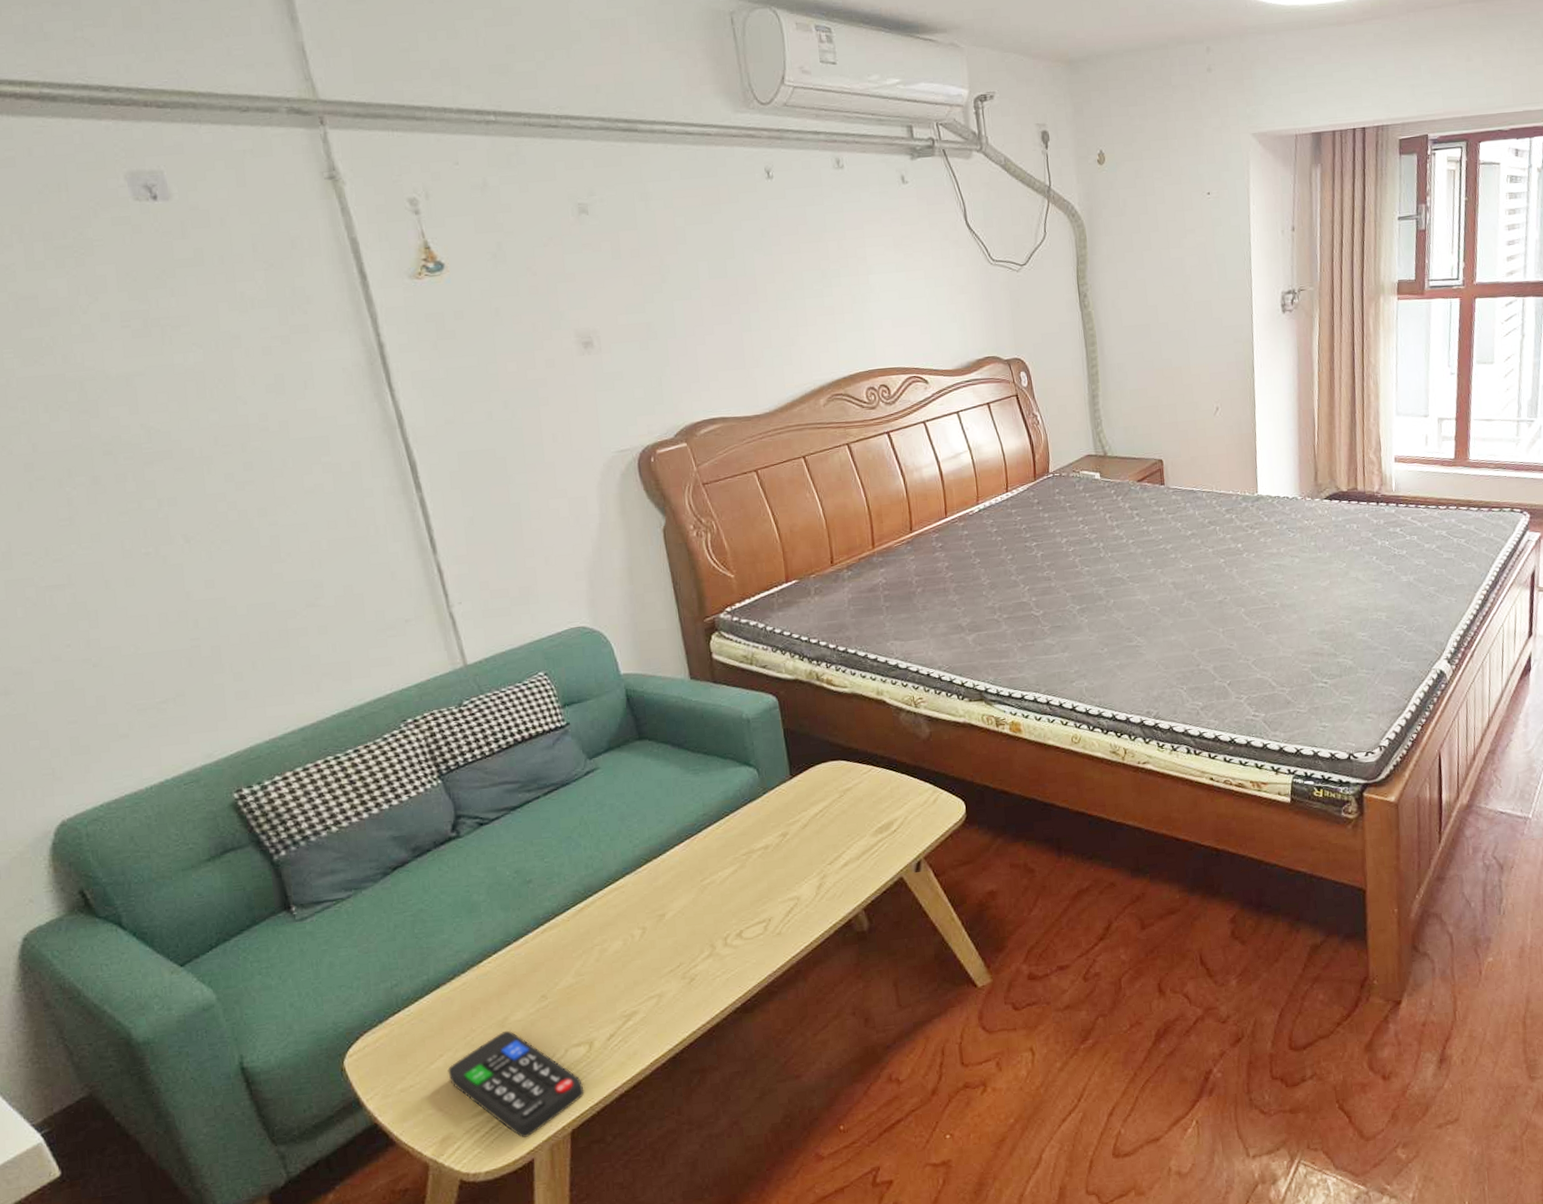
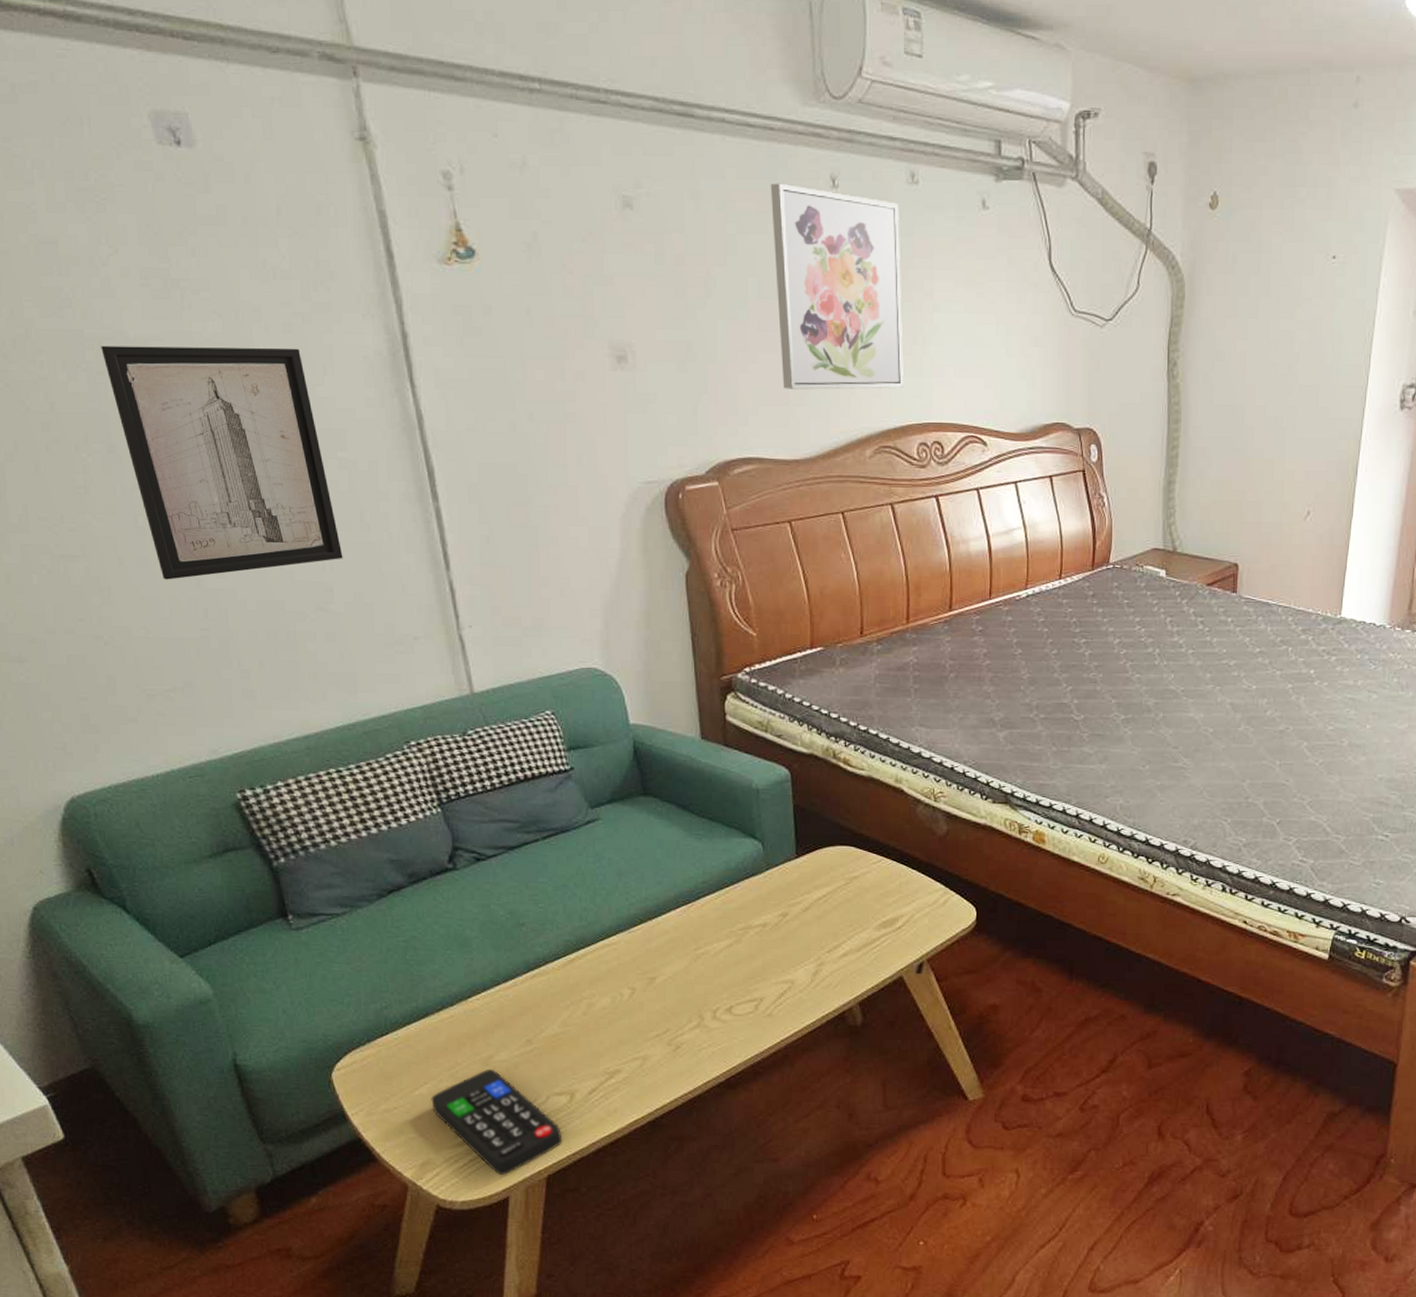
wall art: none [83,368,332,597] -> present [101,345,343,580]
wall art: none [711,179,848,355] -> present [770,183,903,390]

